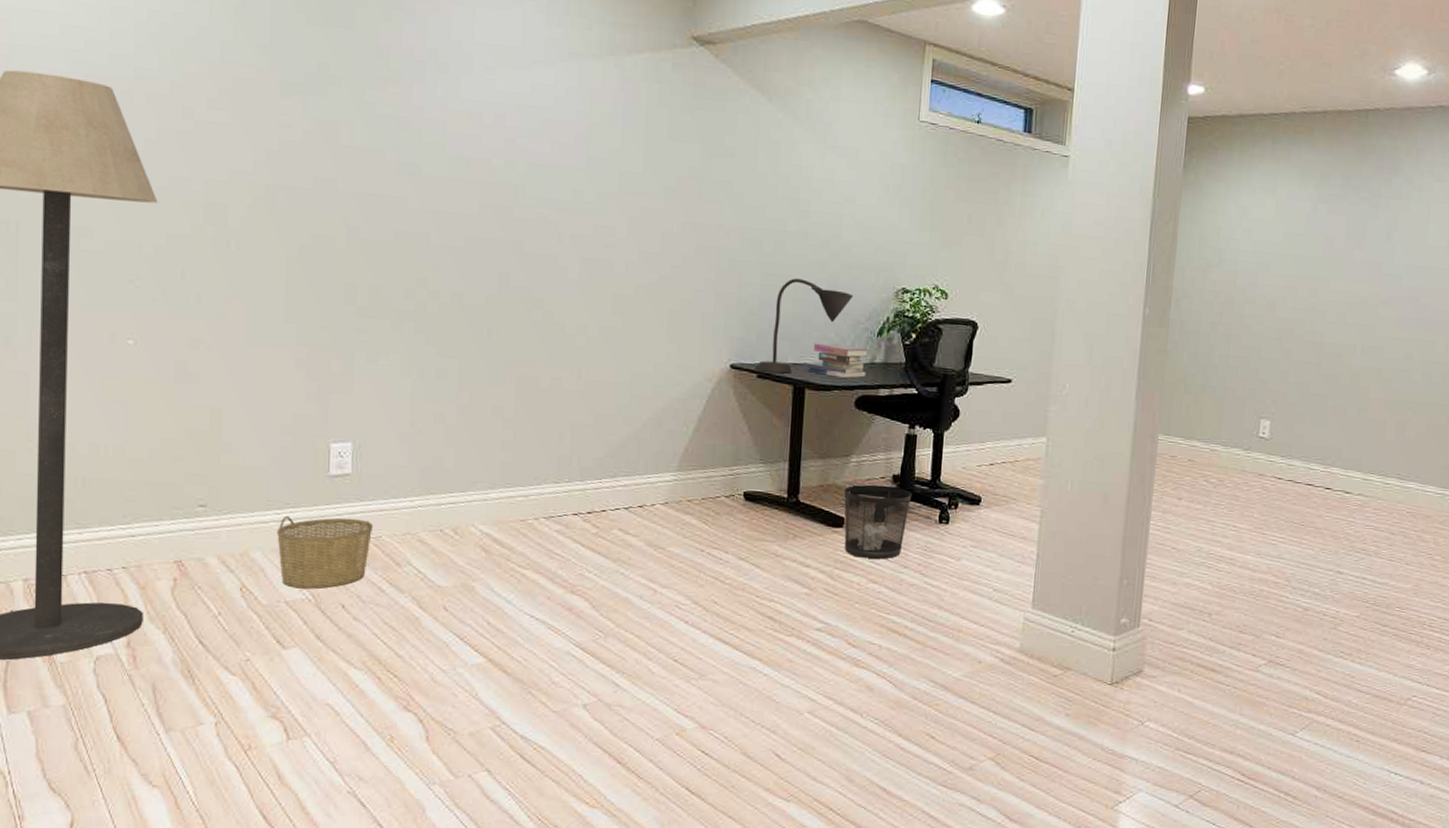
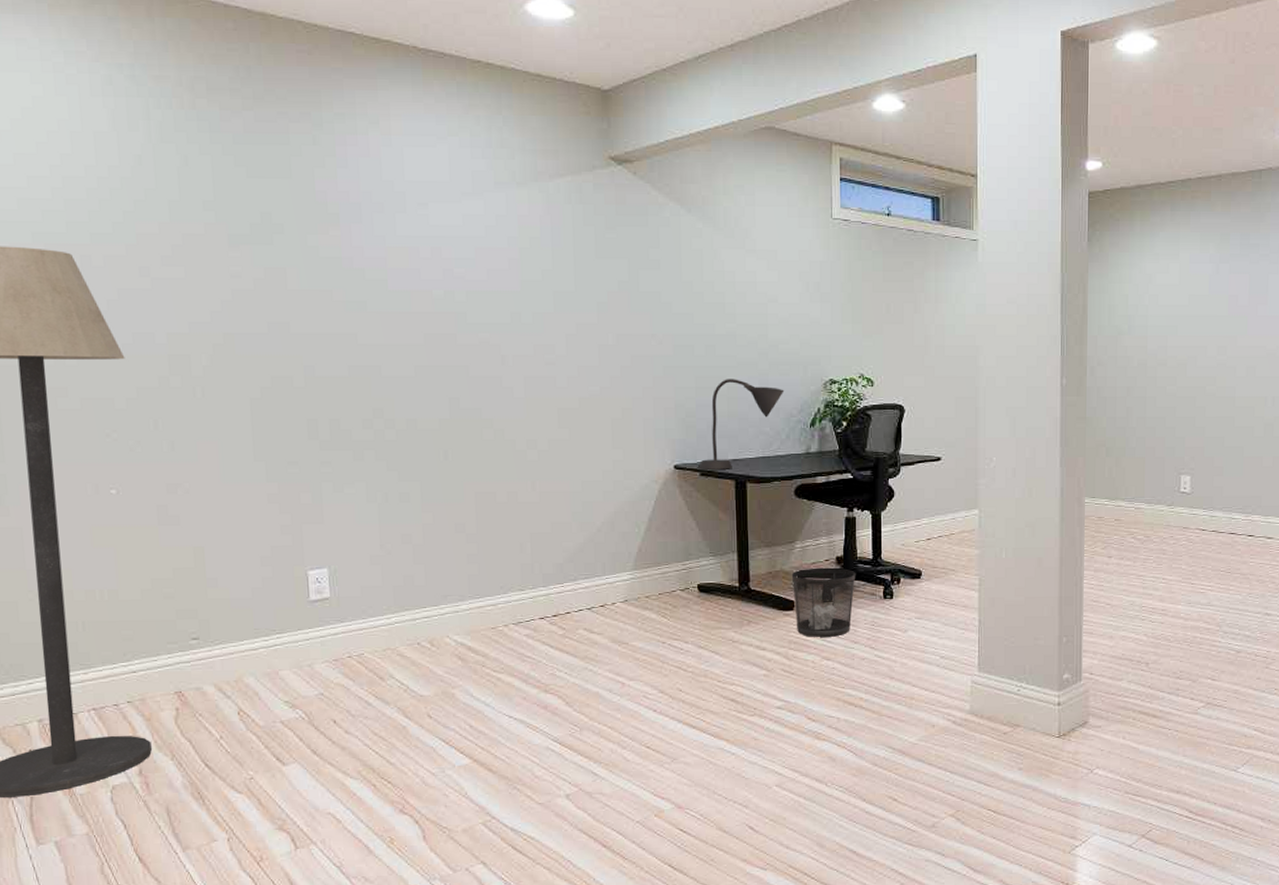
basket: present [276,515,374,589] -> none [265,639,356,708]
books: present [803,343,868,378] -> none [743,437,803,469]

